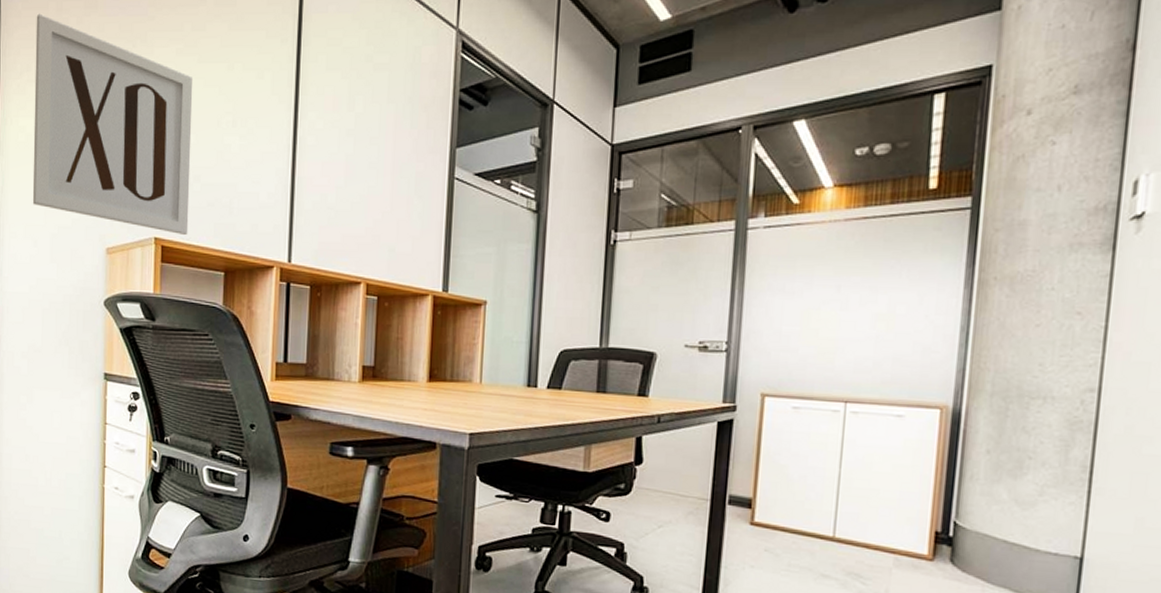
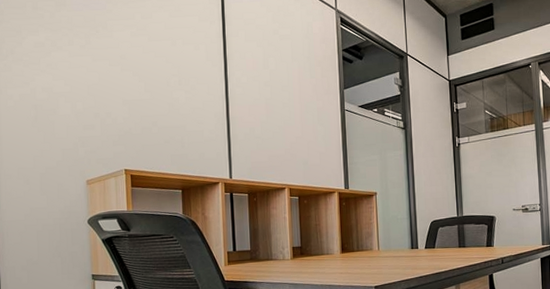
wall art: present [32,13,193,236] -> none [16,11,151,166]

